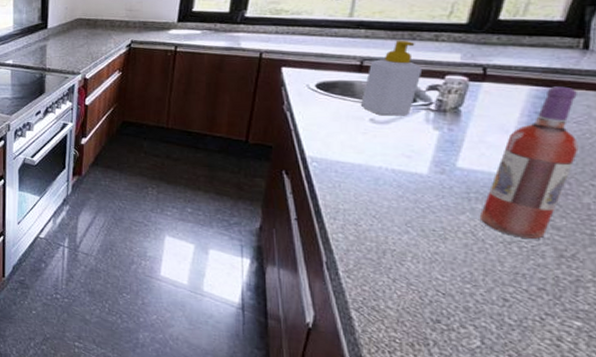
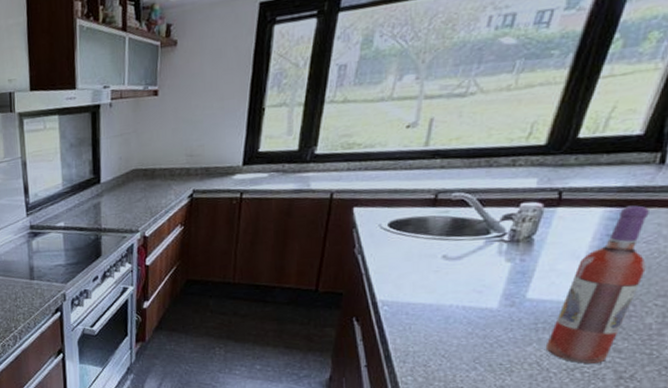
soap bottle: present [360,40,423,116] -> none [433,167,498,251]

